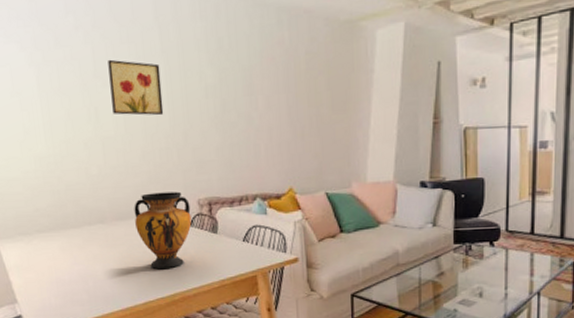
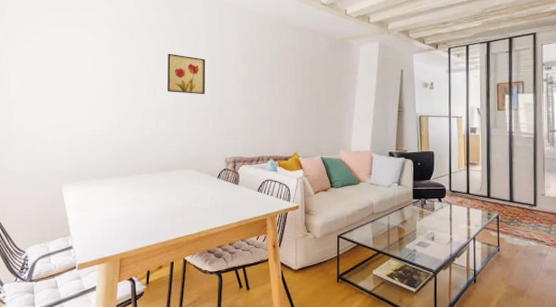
vase: present [134,191,192,269] -> none [175,151,219,211]

